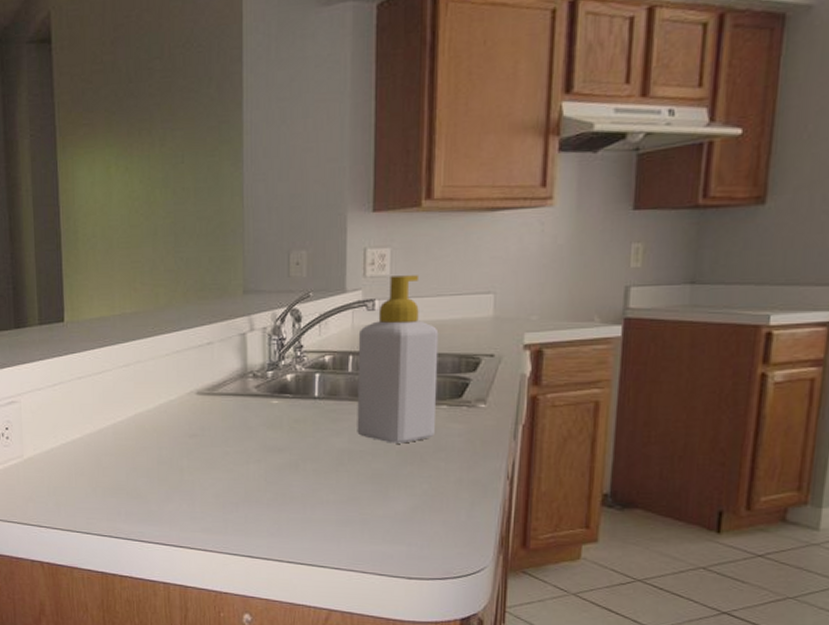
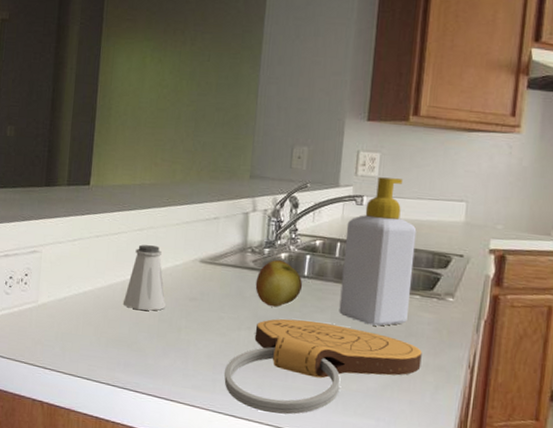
saltshaker: none [117,382,163,453] -> present [124,244,166,311]
cutting board: none [236,445,454,550] -> present [224,318,422,415]
apple: none [261,383,314,435] -> present [255,260,303,307]

